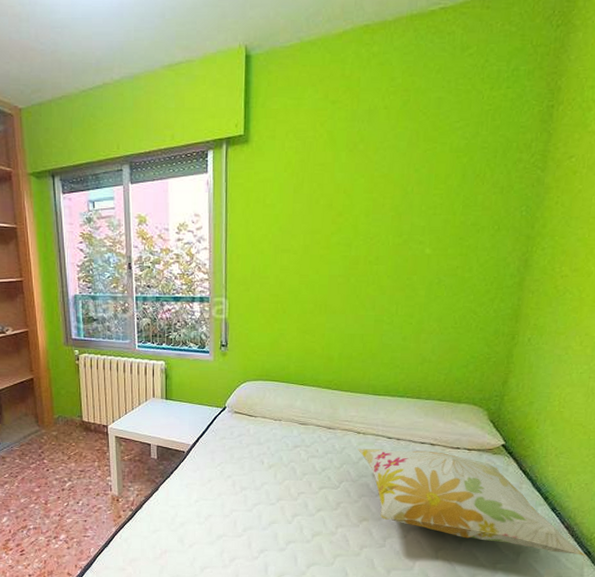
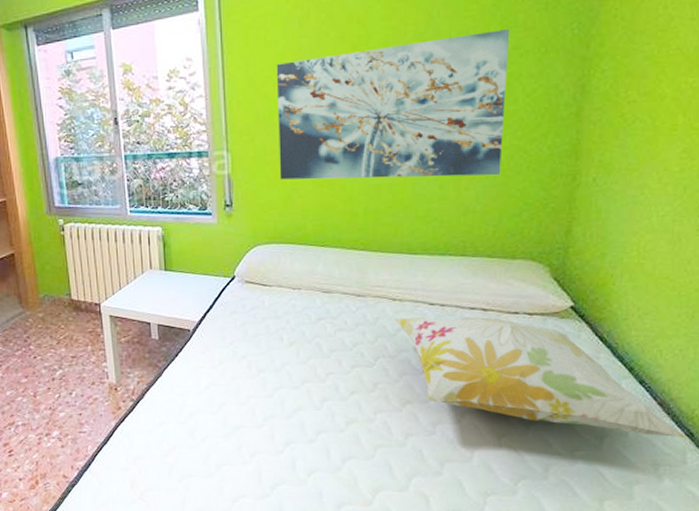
wall art: none [269,207,471,332] -> present [276,28,510,180]

